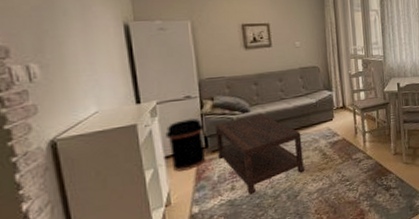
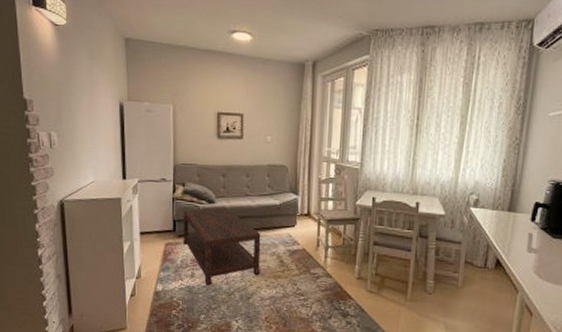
trash can: present [165,118,206,172] -> none [142,201,174,249]

